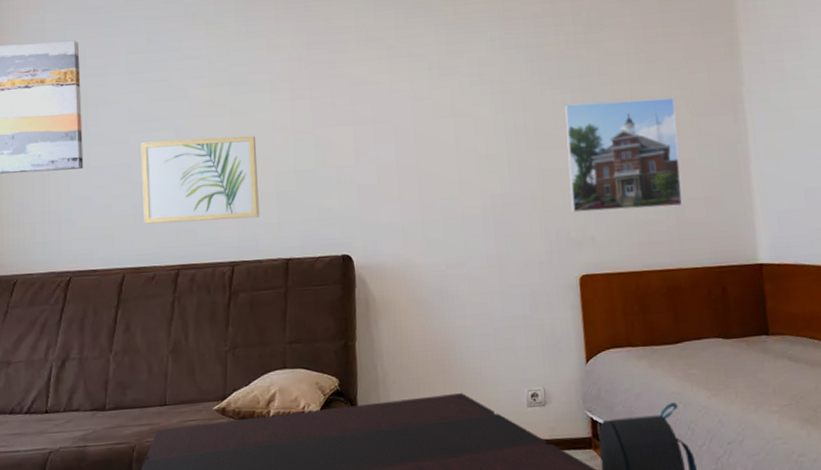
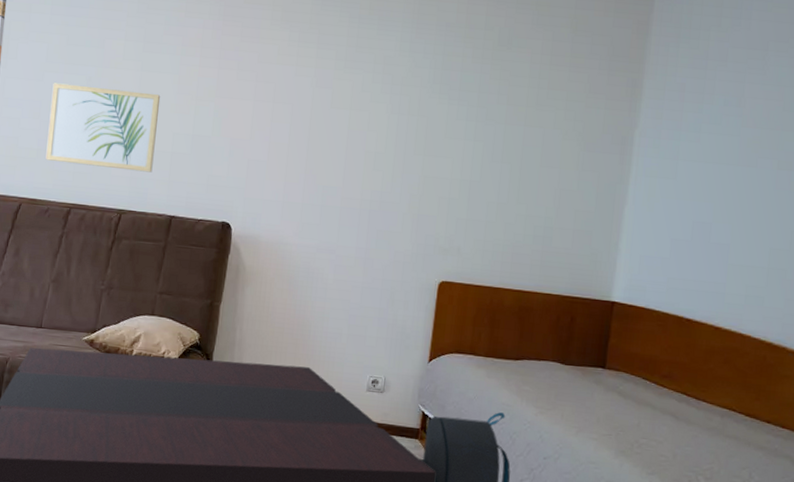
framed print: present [564,97,683,213] -> none [444,116,567,234]

